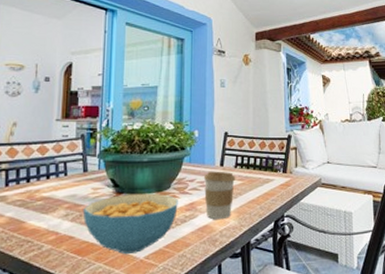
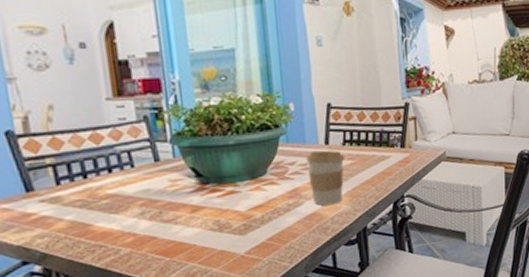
cereal bowl: present [82,193,178,254] -> none [161,181,279,251]

